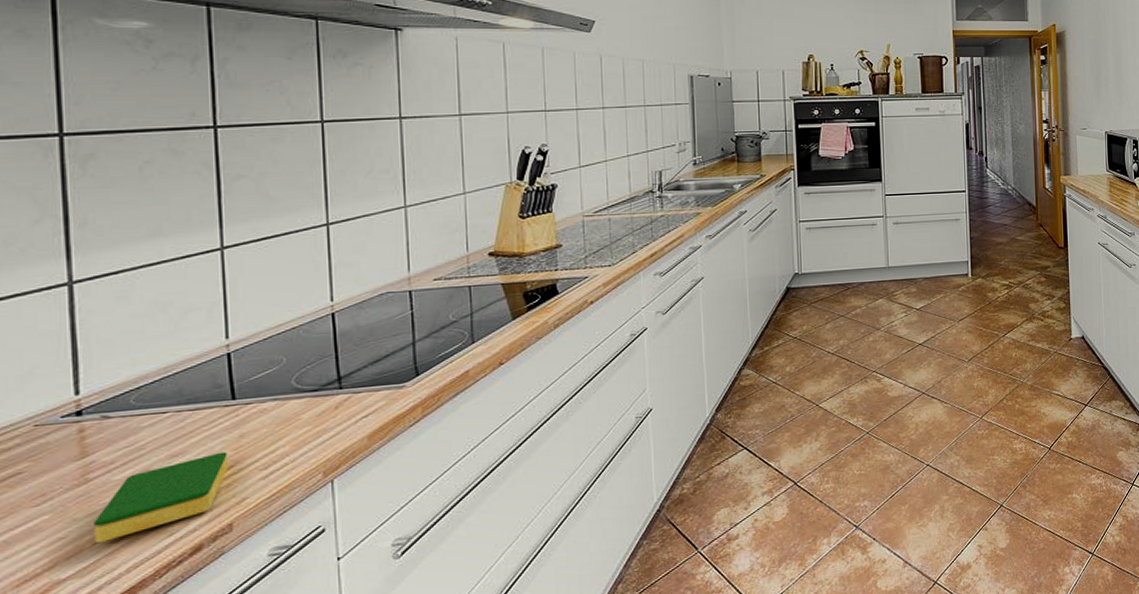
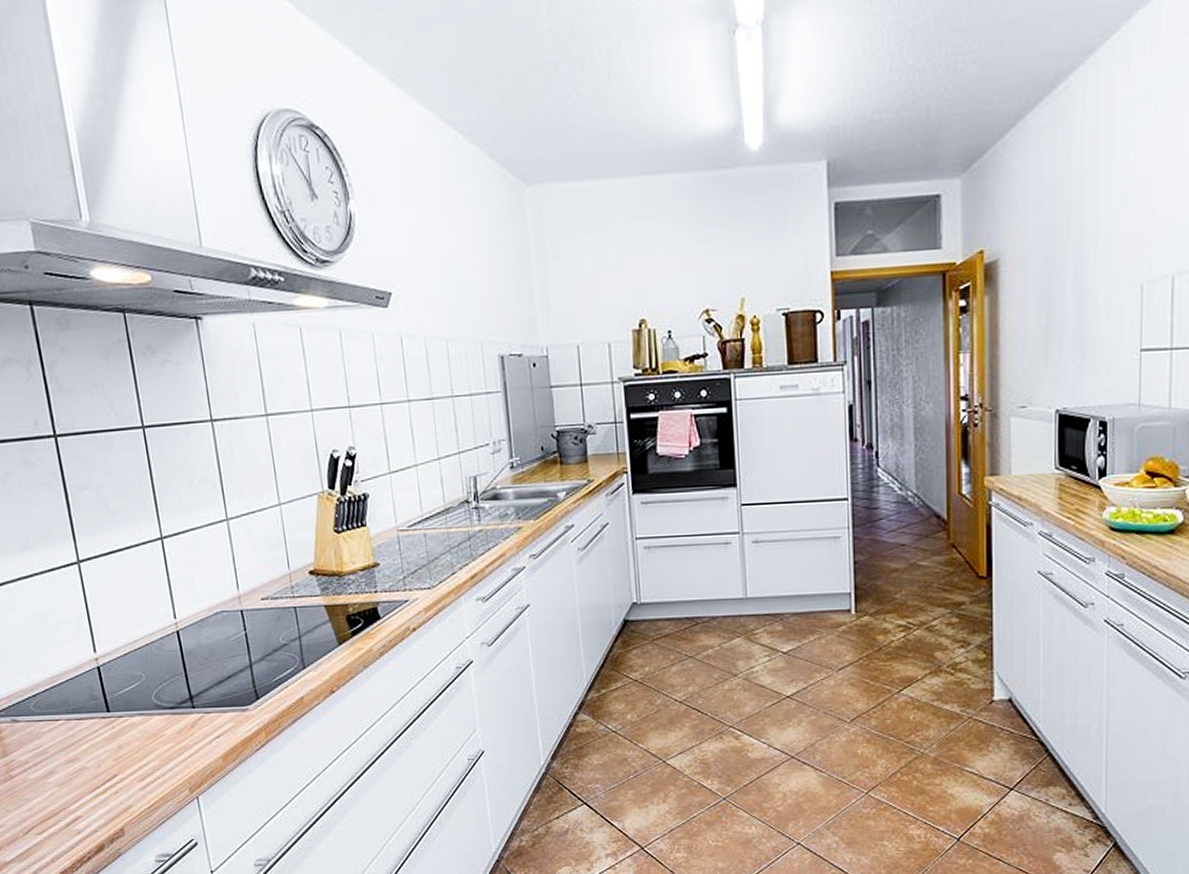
dish sponge: present [94,452,228,543] -> none [21,761,114,833]

